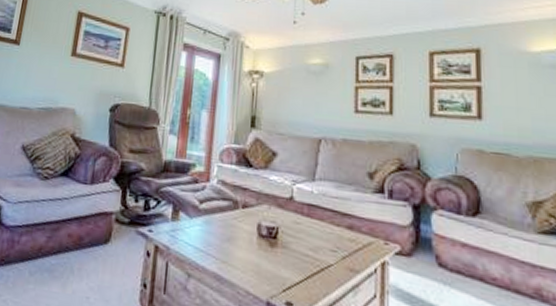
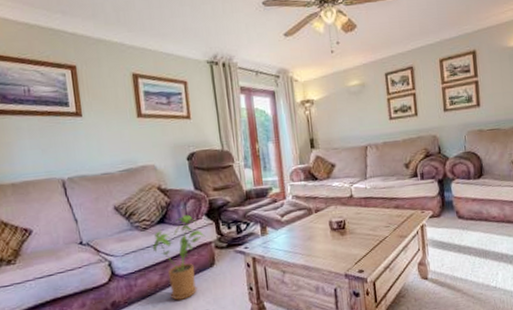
house plant: none [47,172,108,276] -> present [152,214,206,301]

